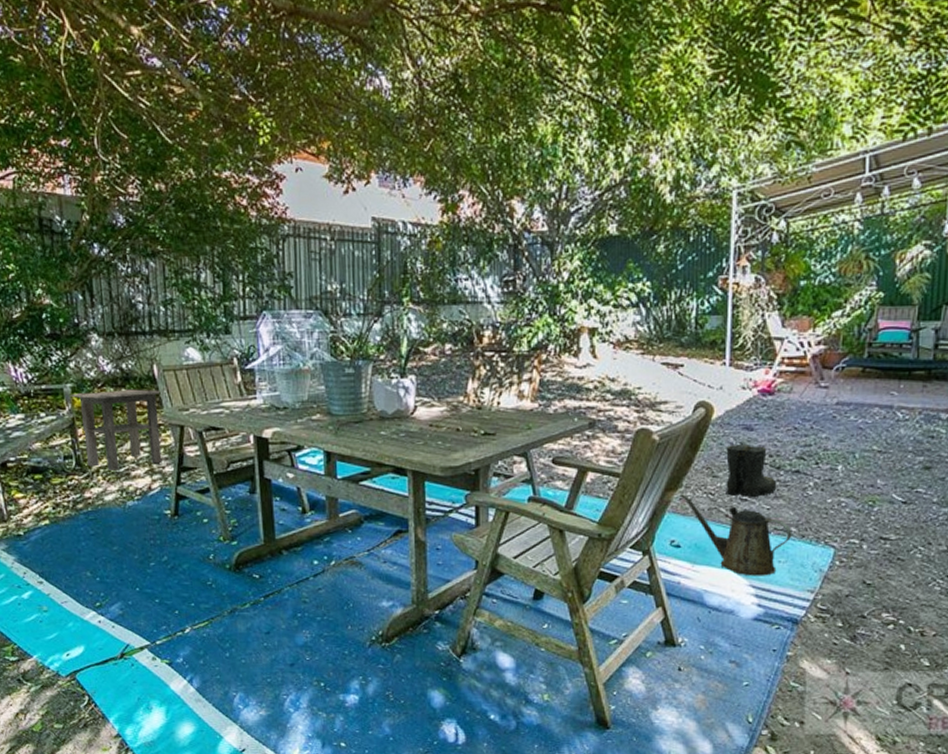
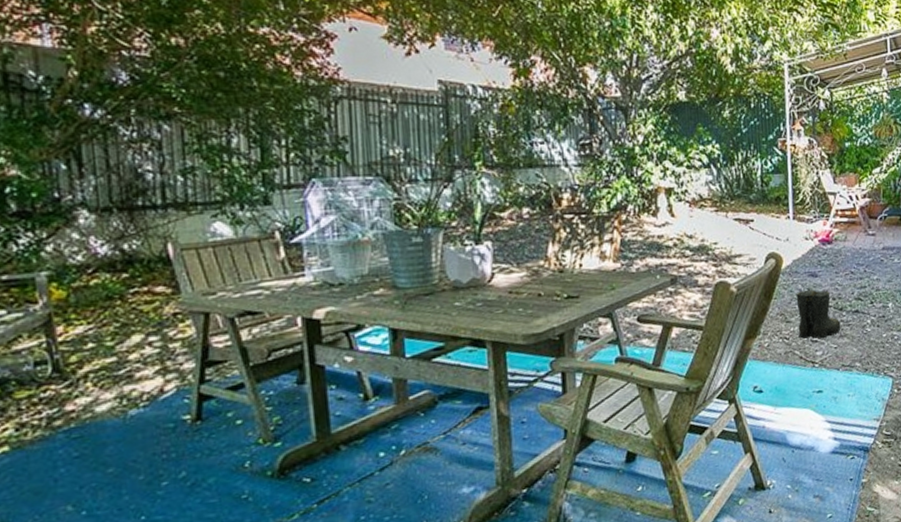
side table: present [71,389,162,471] -> none [46,272,179,375]
watering can: present [679,494,792,576] -> none [758,341,858,413]

